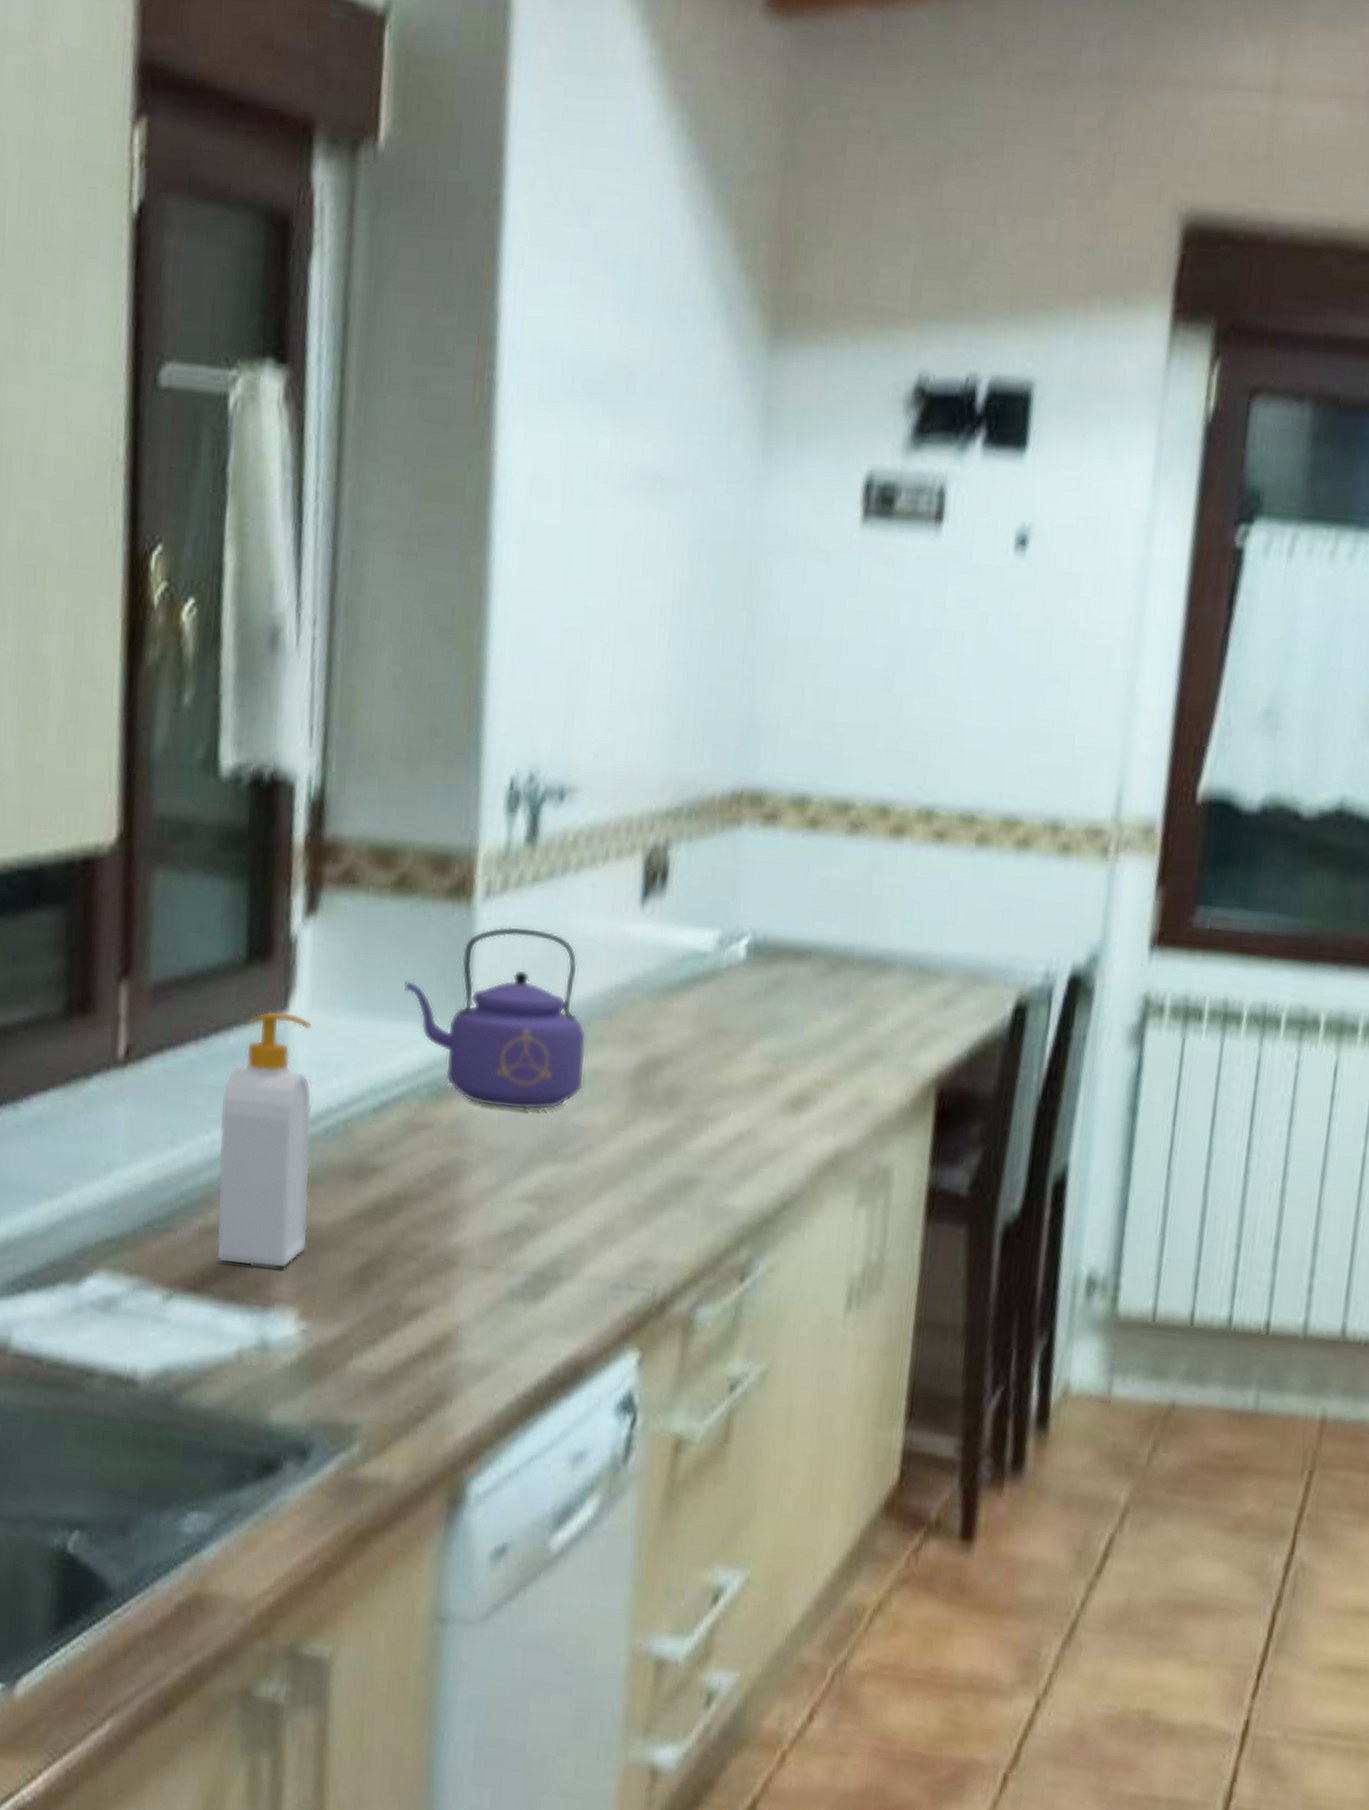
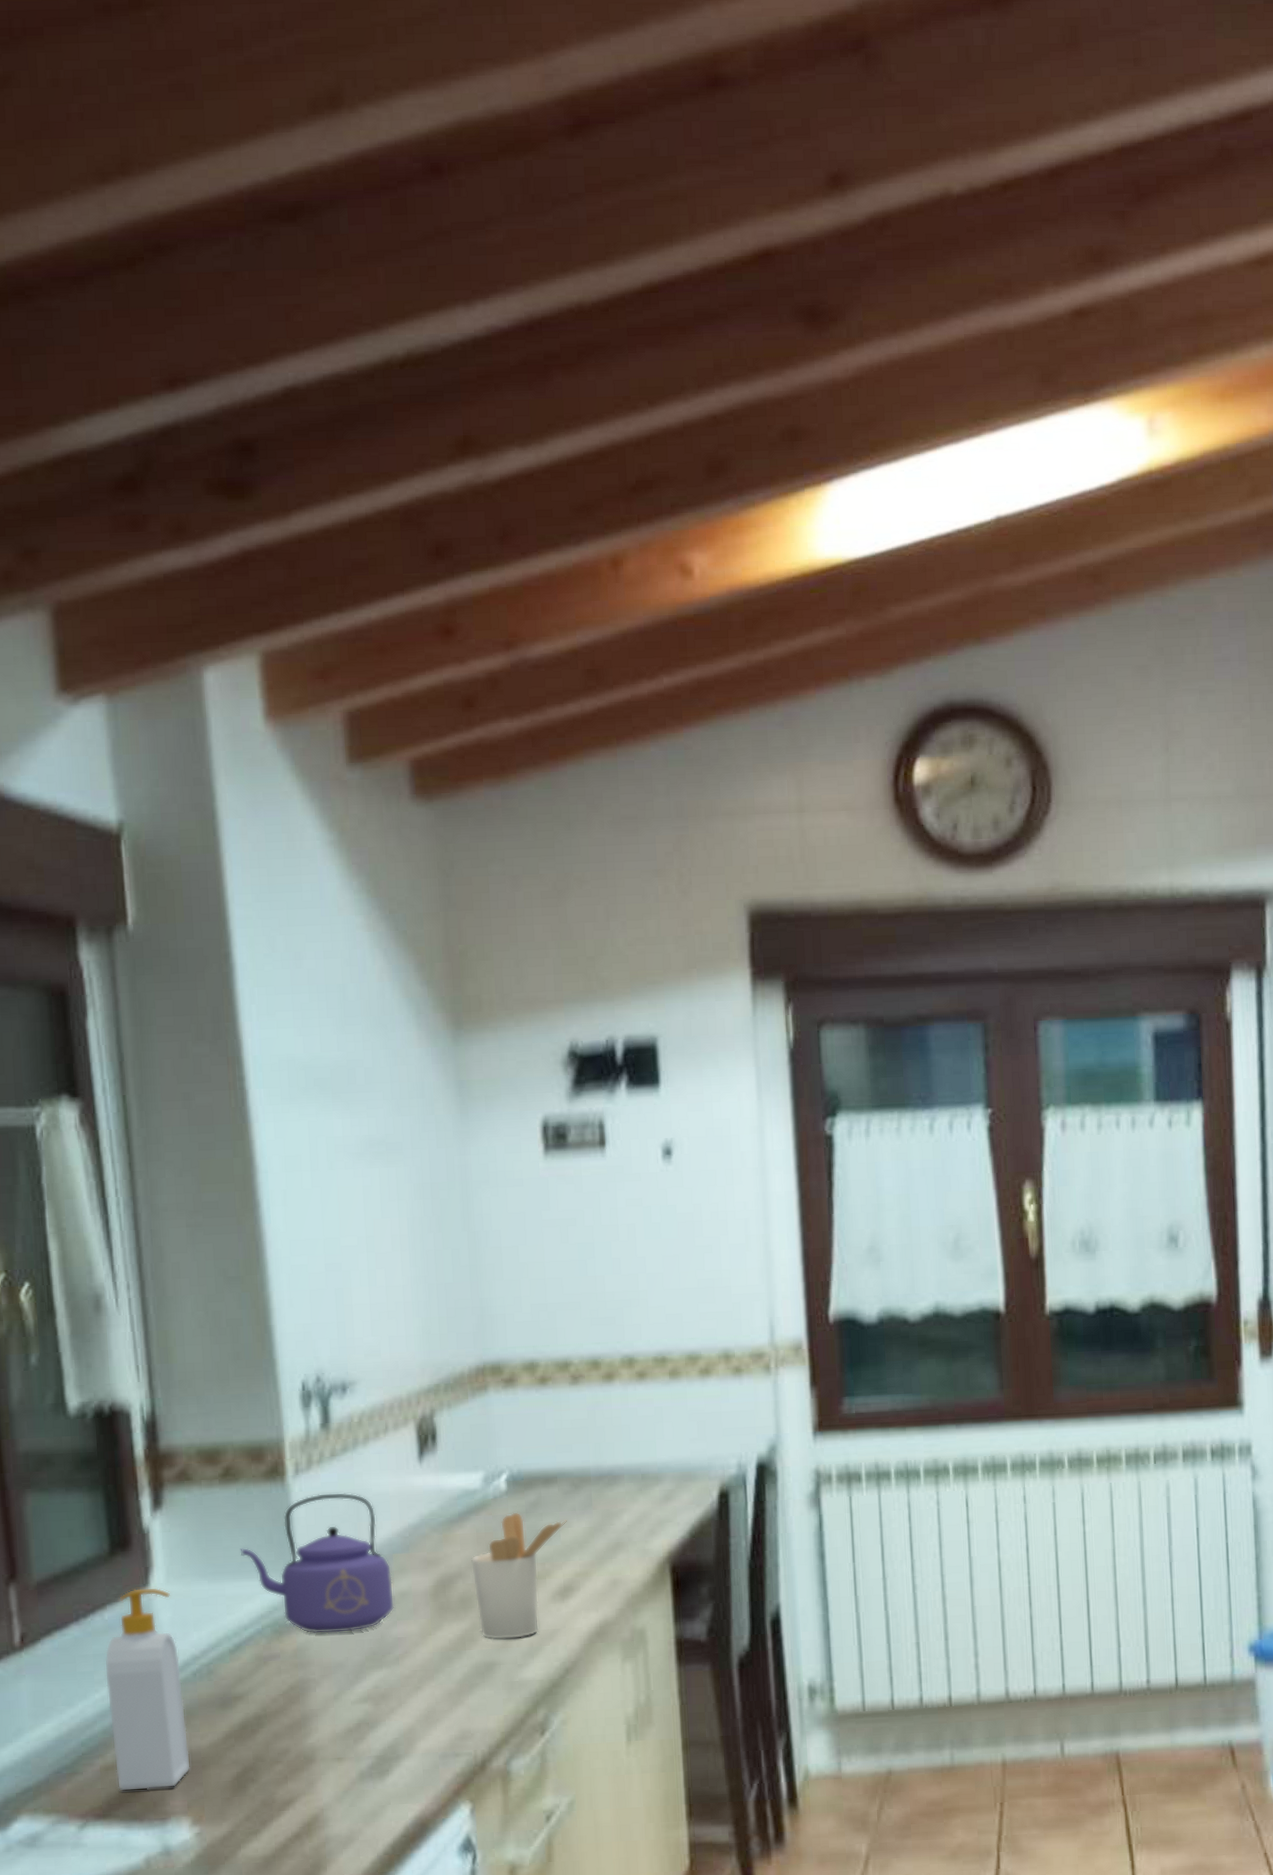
utensil holder: none [684,989,815,1154] -> present [470,1512,567,1640]

